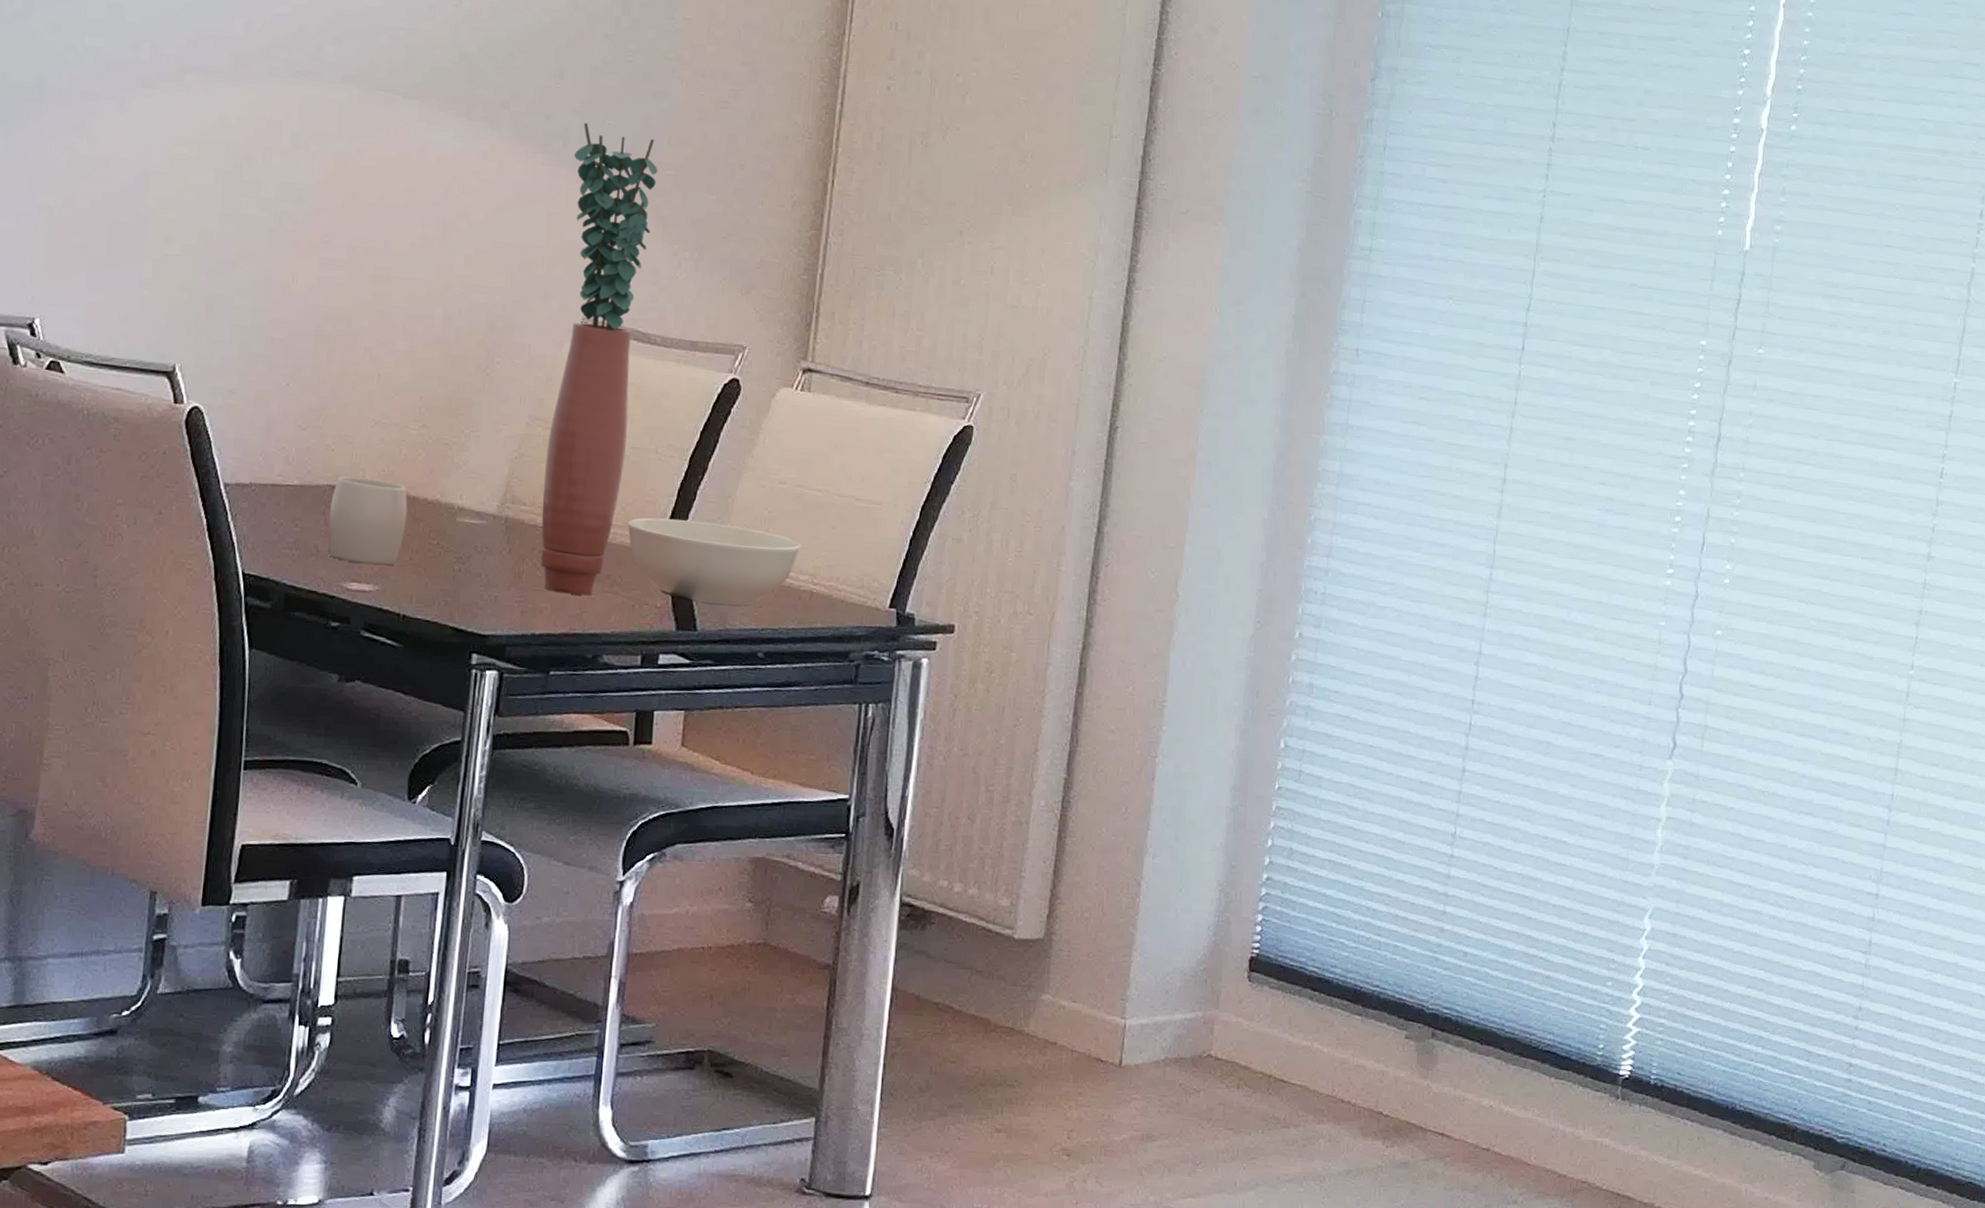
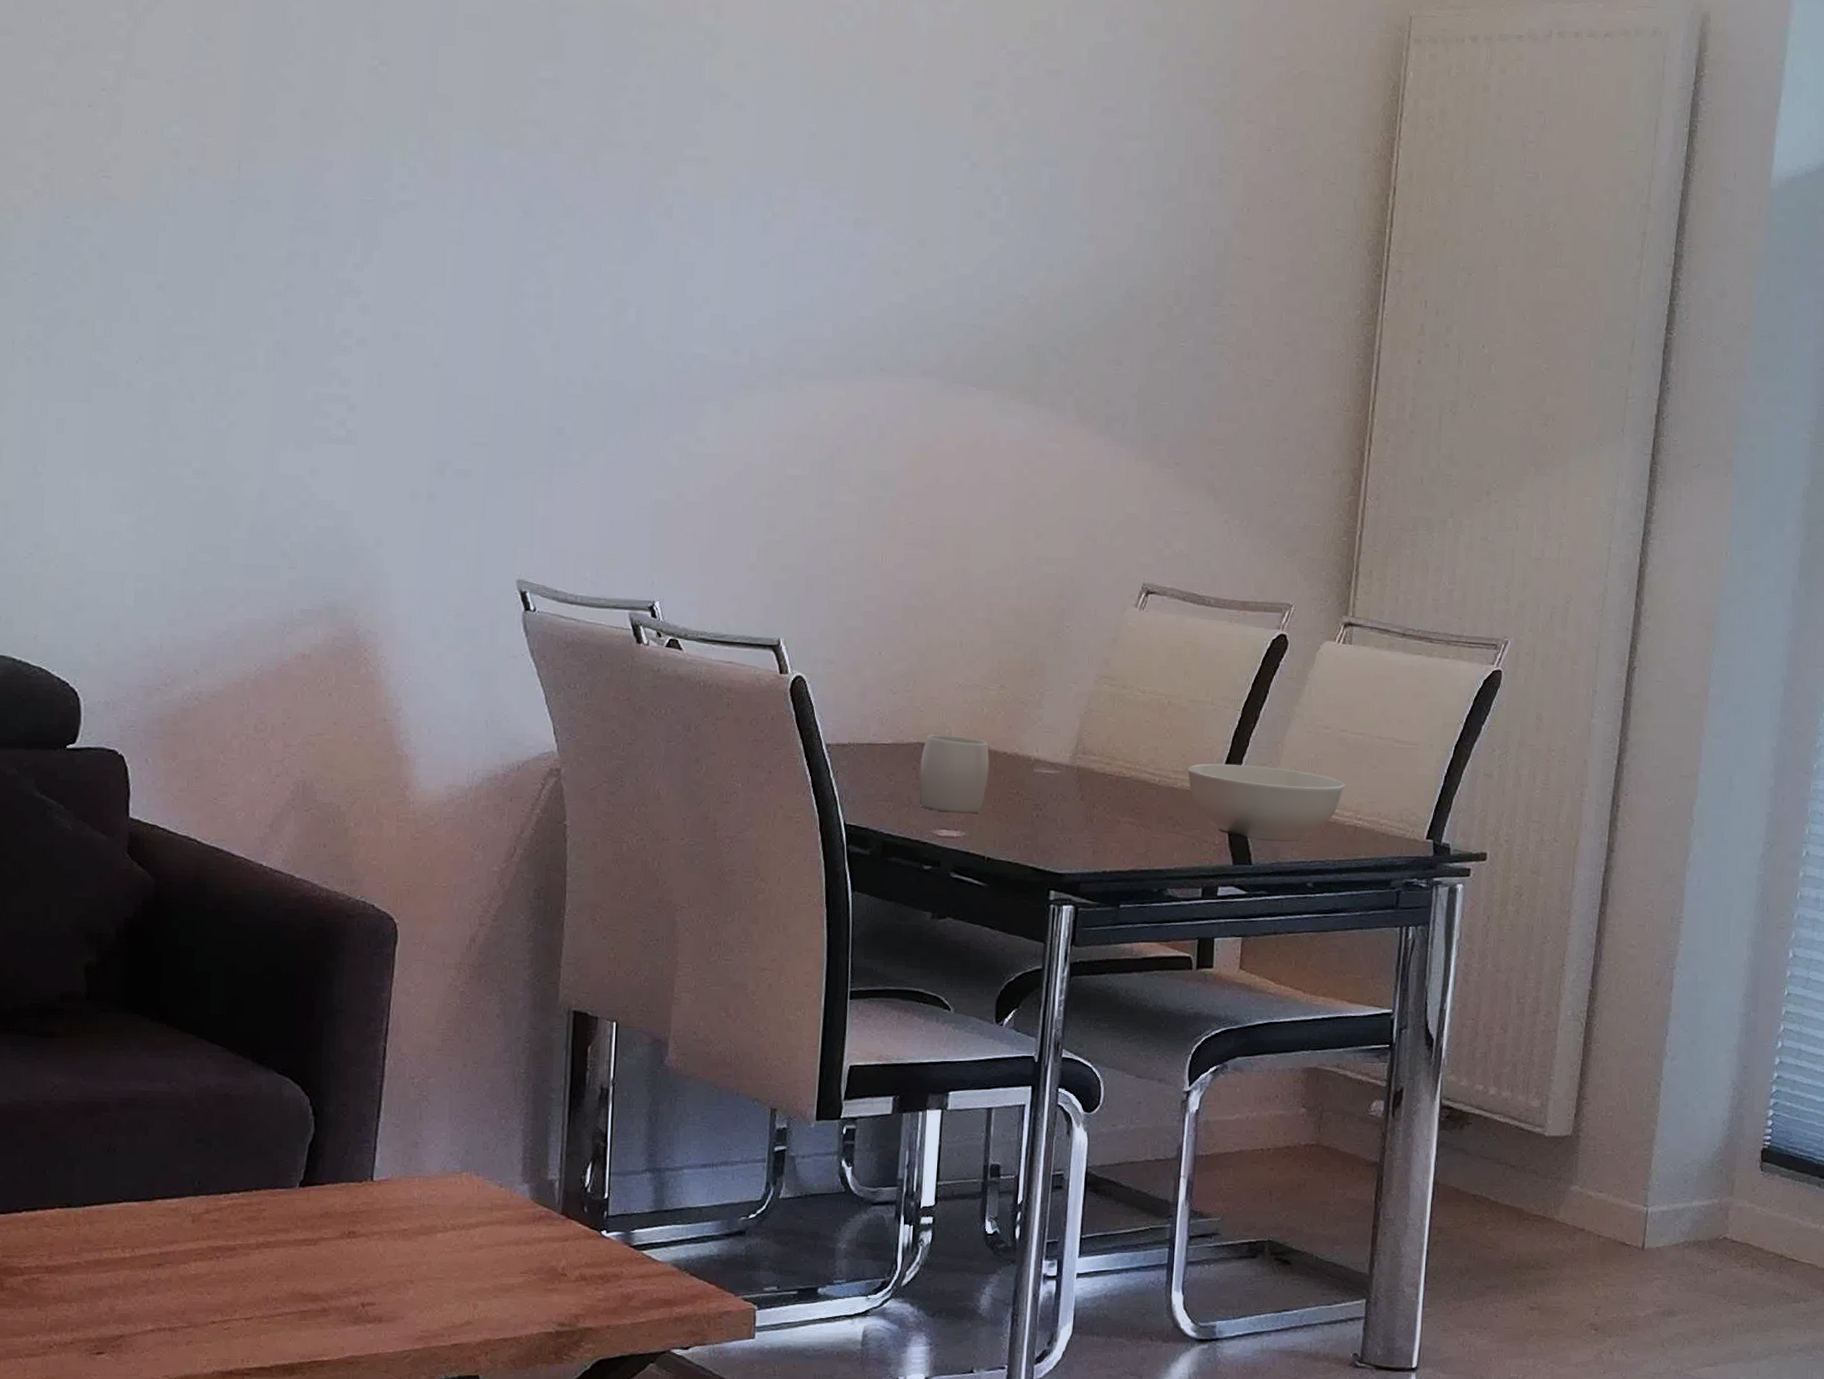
vase: present [540,122,658,596] -> none [1109,405,1209,835]

